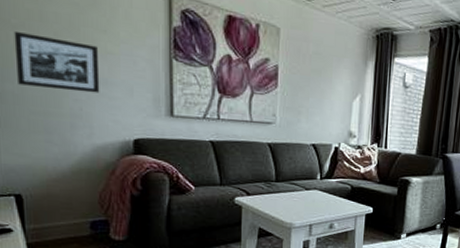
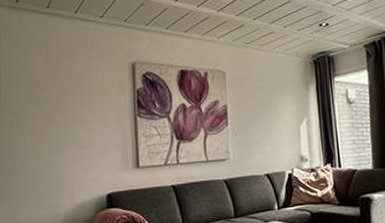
picture frame: present [14,30,100,93] -> none [17,116,80,161]

